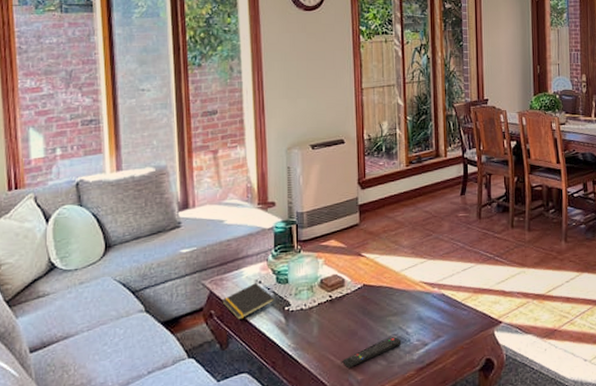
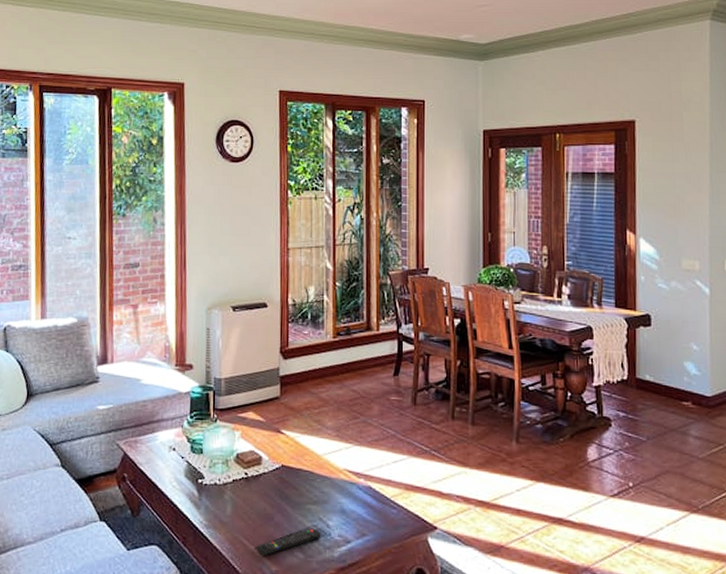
notepad: present [222,283,274,320] -> none [135,449,188,487]

